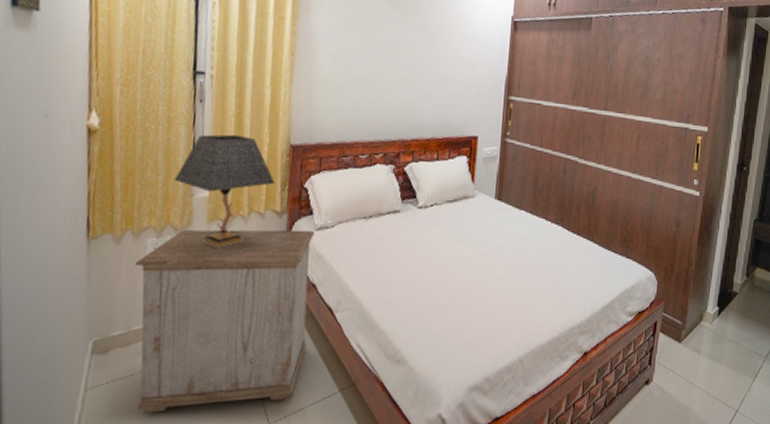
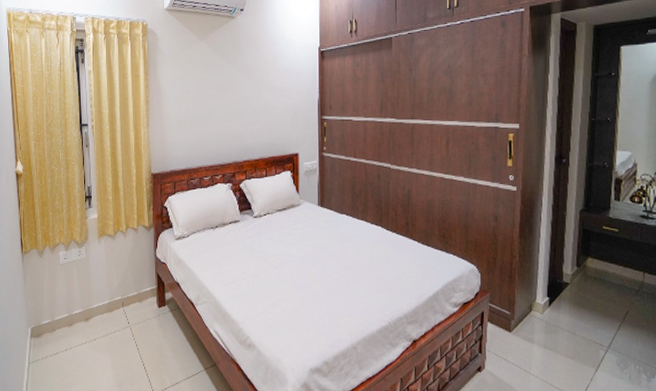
nightstand: present [135,229,314,414] -> none [53,240,176,383]
table lamp: present [175,134,276,247] -> none [74,169,143,256]

